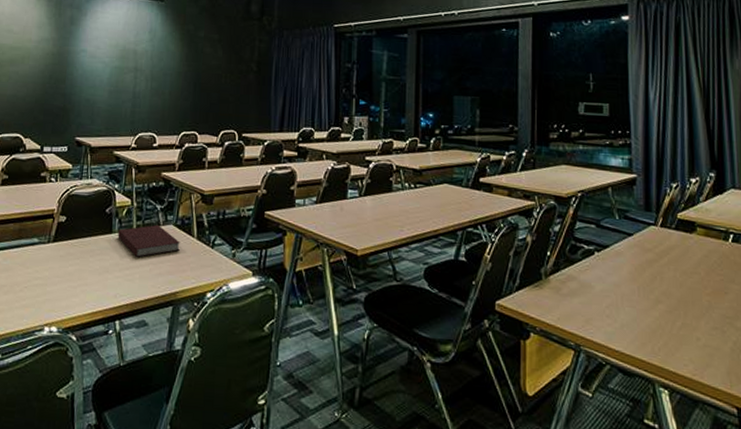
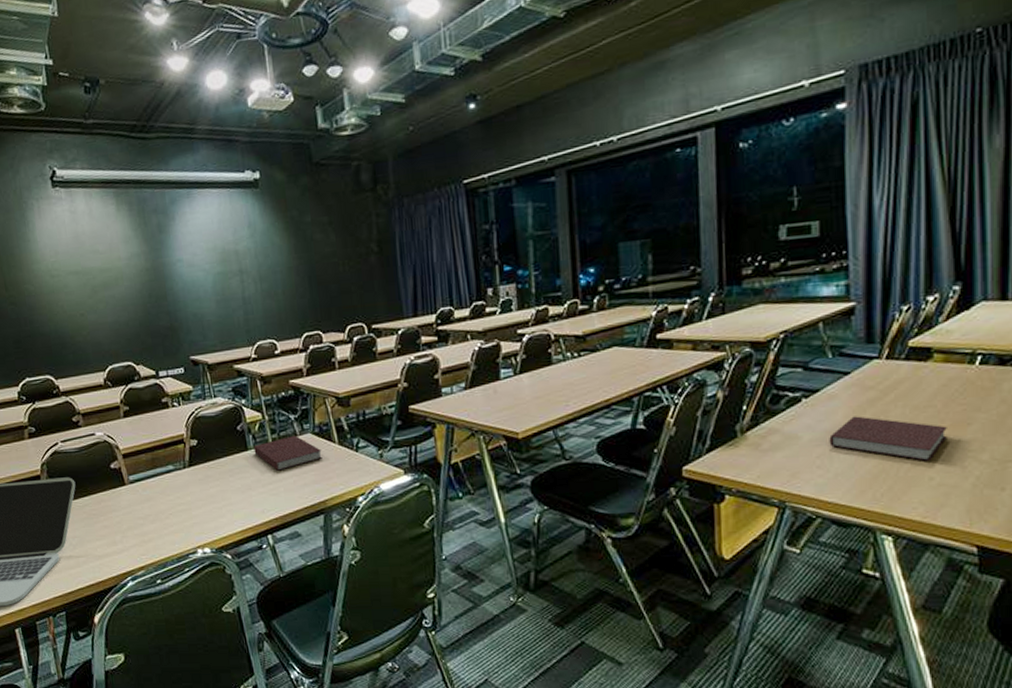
notebook: none [616,273,710,322] -> present [829,416,947,461]

